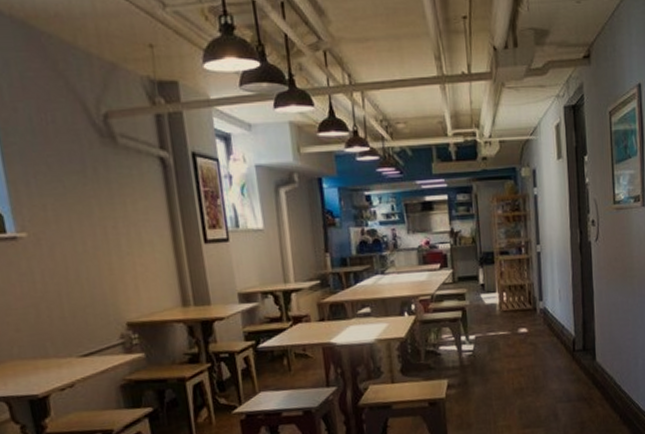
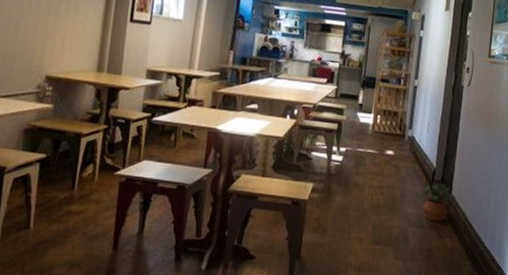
potted plant: none [565,352,601,393] -> present [421,183,456,222]

